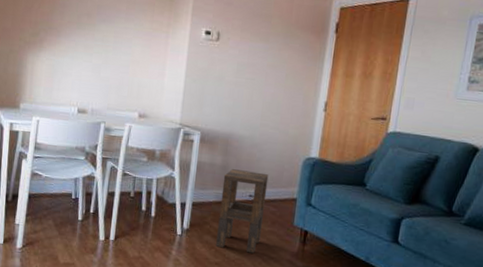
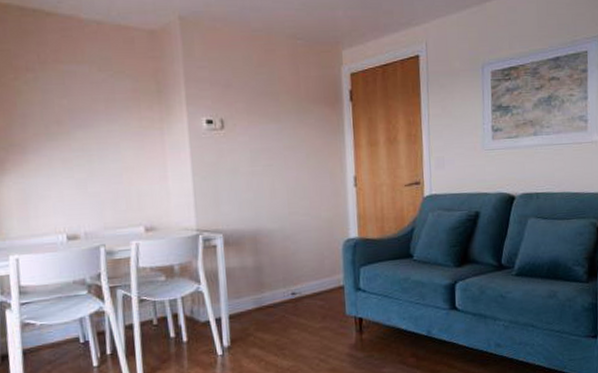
side table: present [216,169,269,254] -> none [259,265,313,358]

